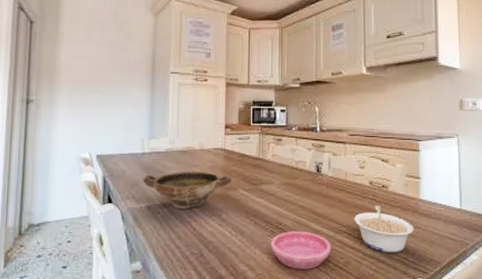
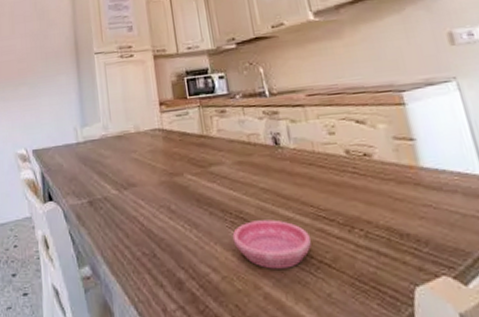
bowl: present [143,172,231,209] -> none [81,157,176,202]
legume: present [354,205,414,253] -> none [333,179,421,243]

